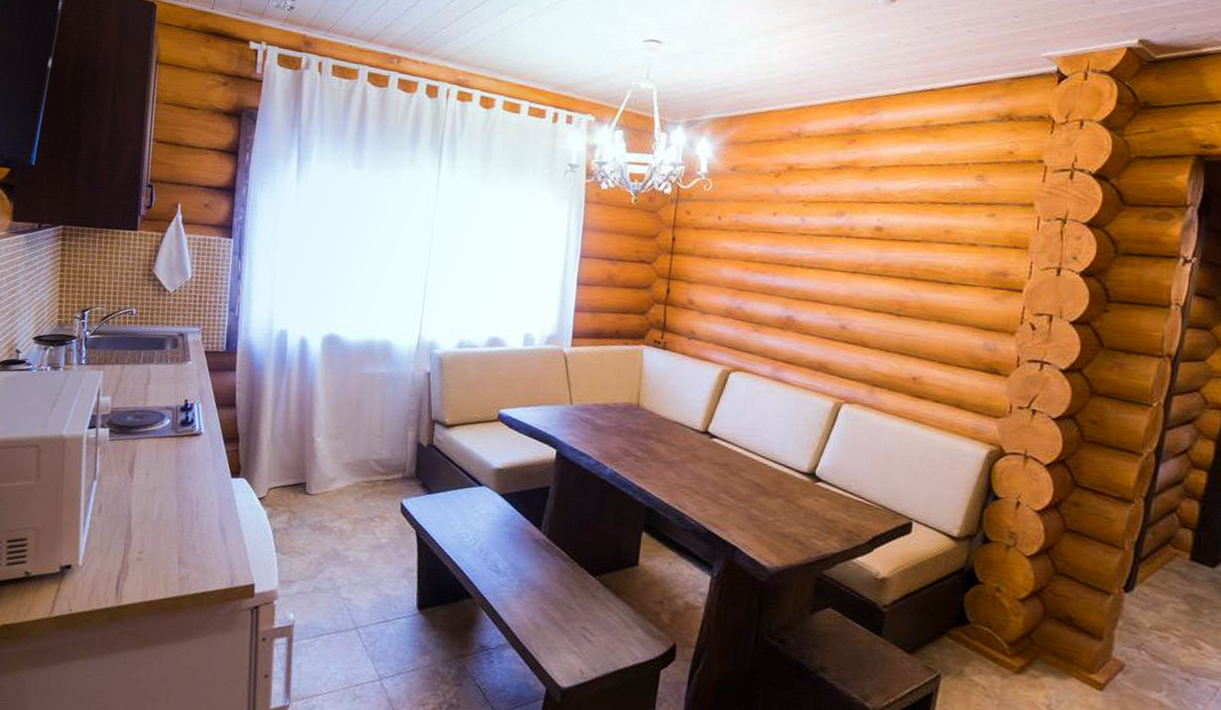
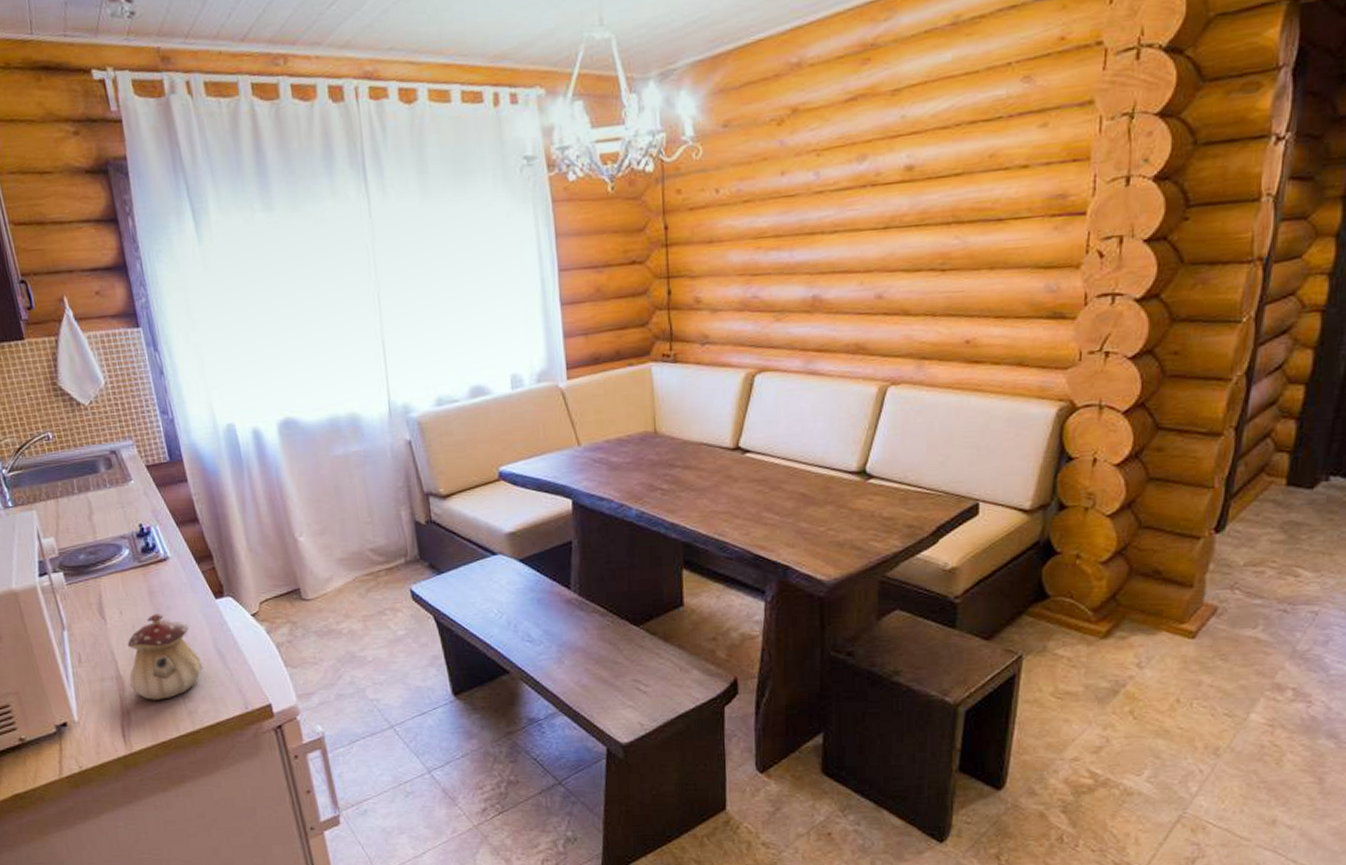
teapot: none [137,481,205,561] -> present [127,613,203,700]

